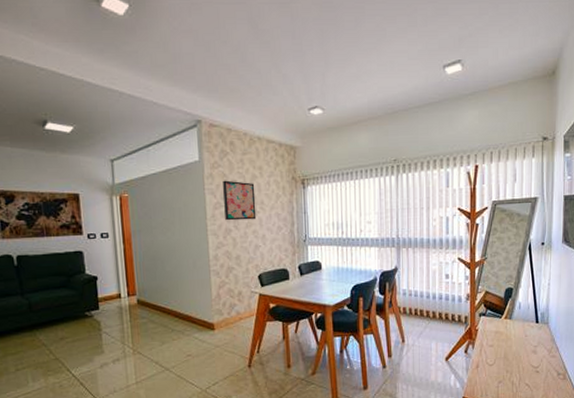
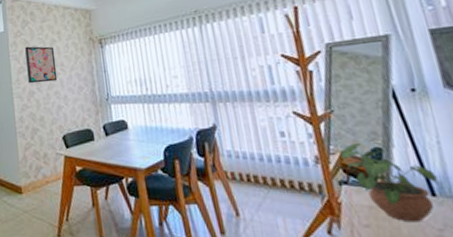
potted plant: none [486,284,542,342] -> present [341,142,438,223]

